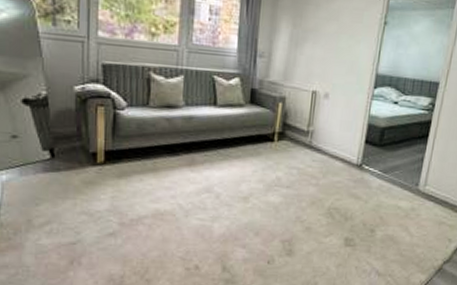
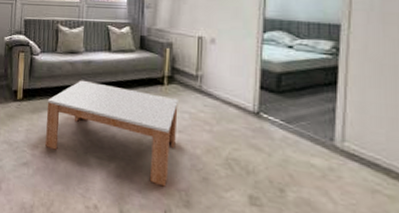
coffee table: none [137,138,288,240] -> present [45,80,178,187]

